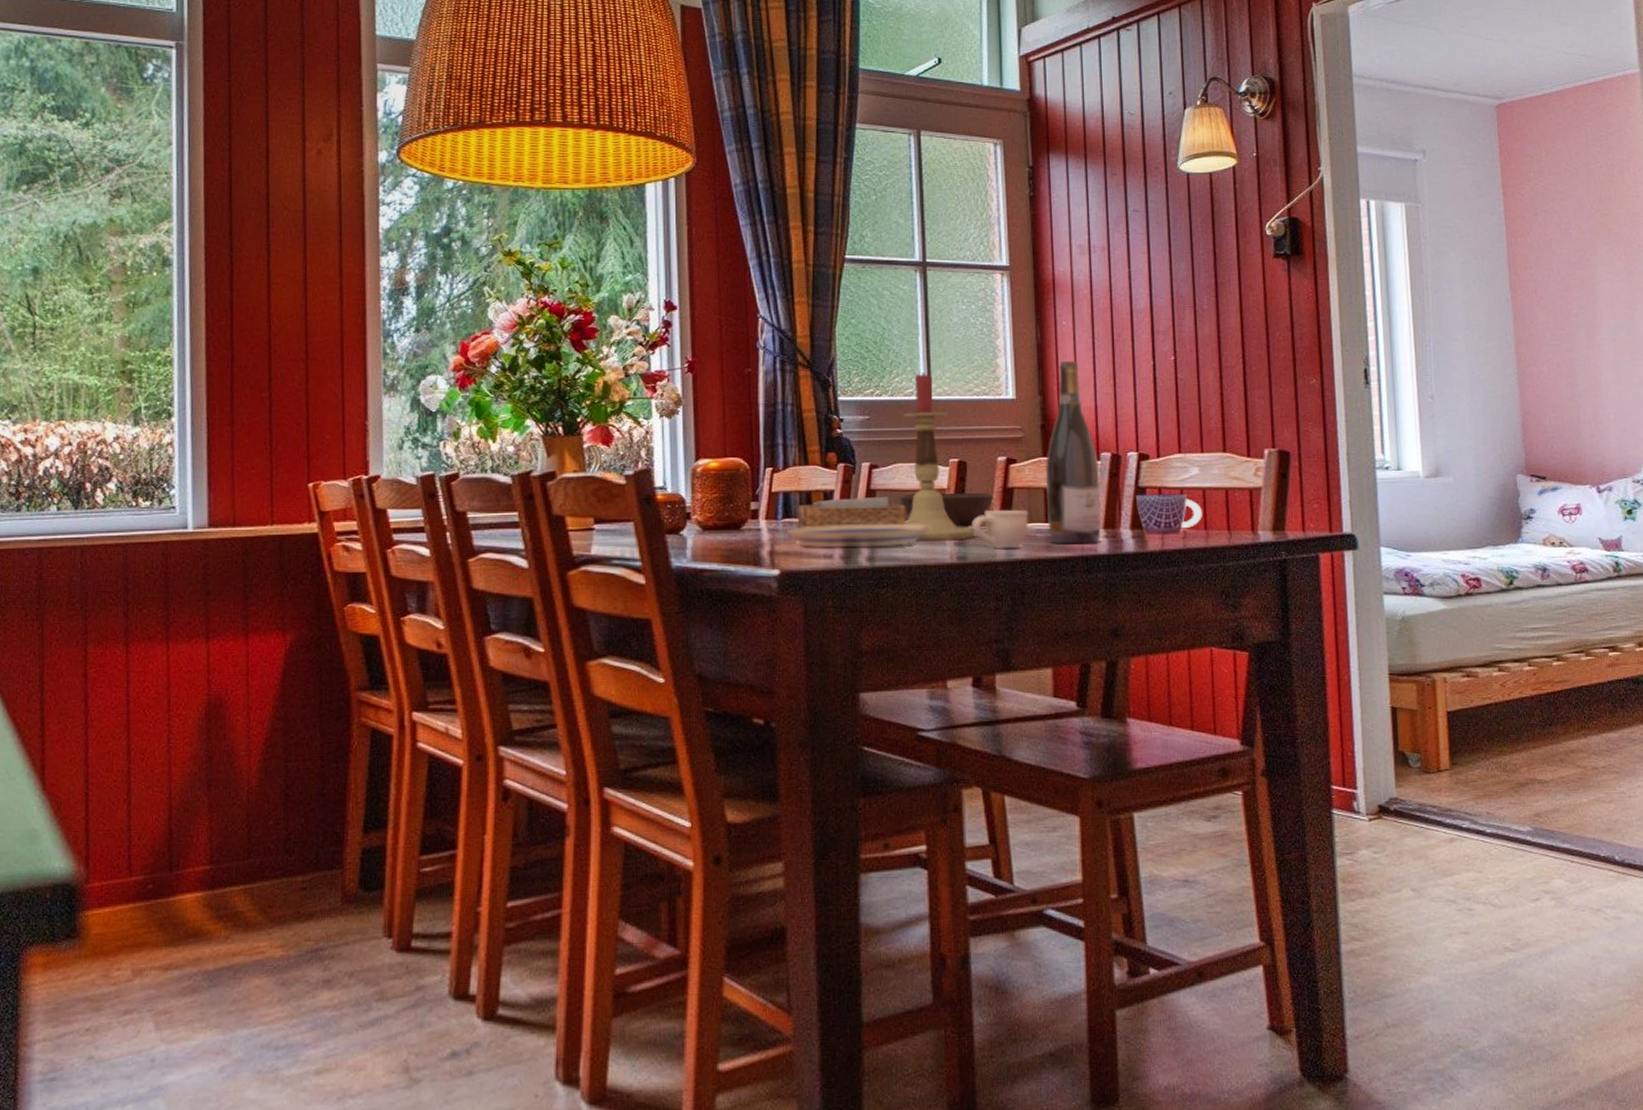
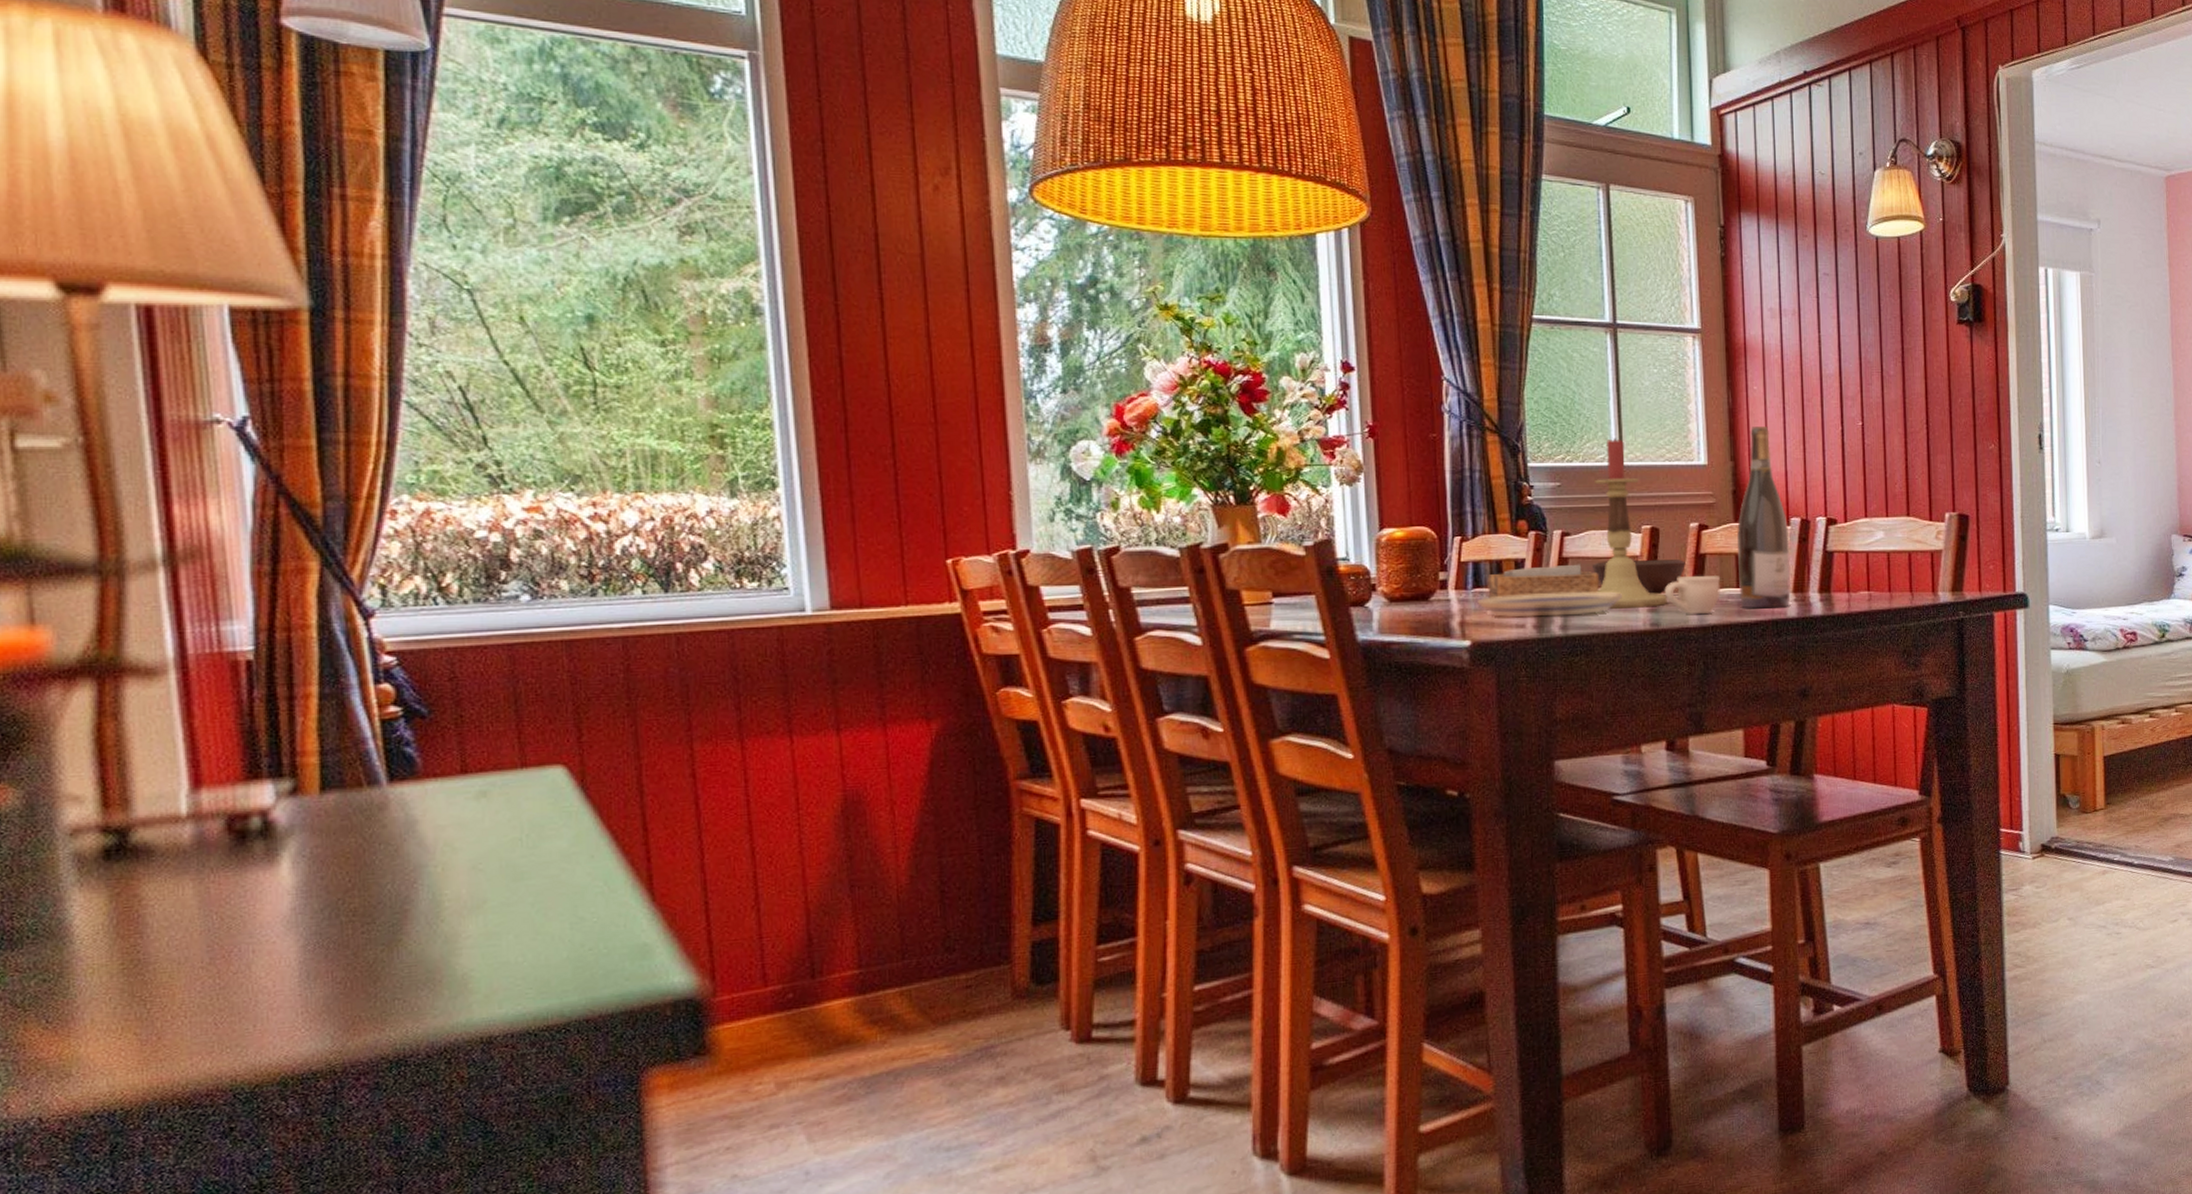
cup: present [1136,493,1202,535] -> none [1824,557,1887,598]

